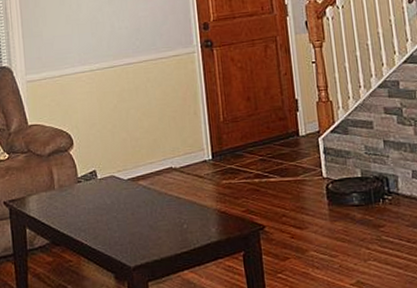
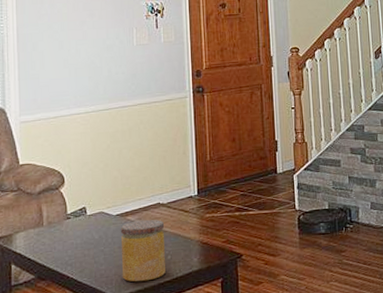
jar: none [132,184,182,252] -> present [120,219,165,282]

